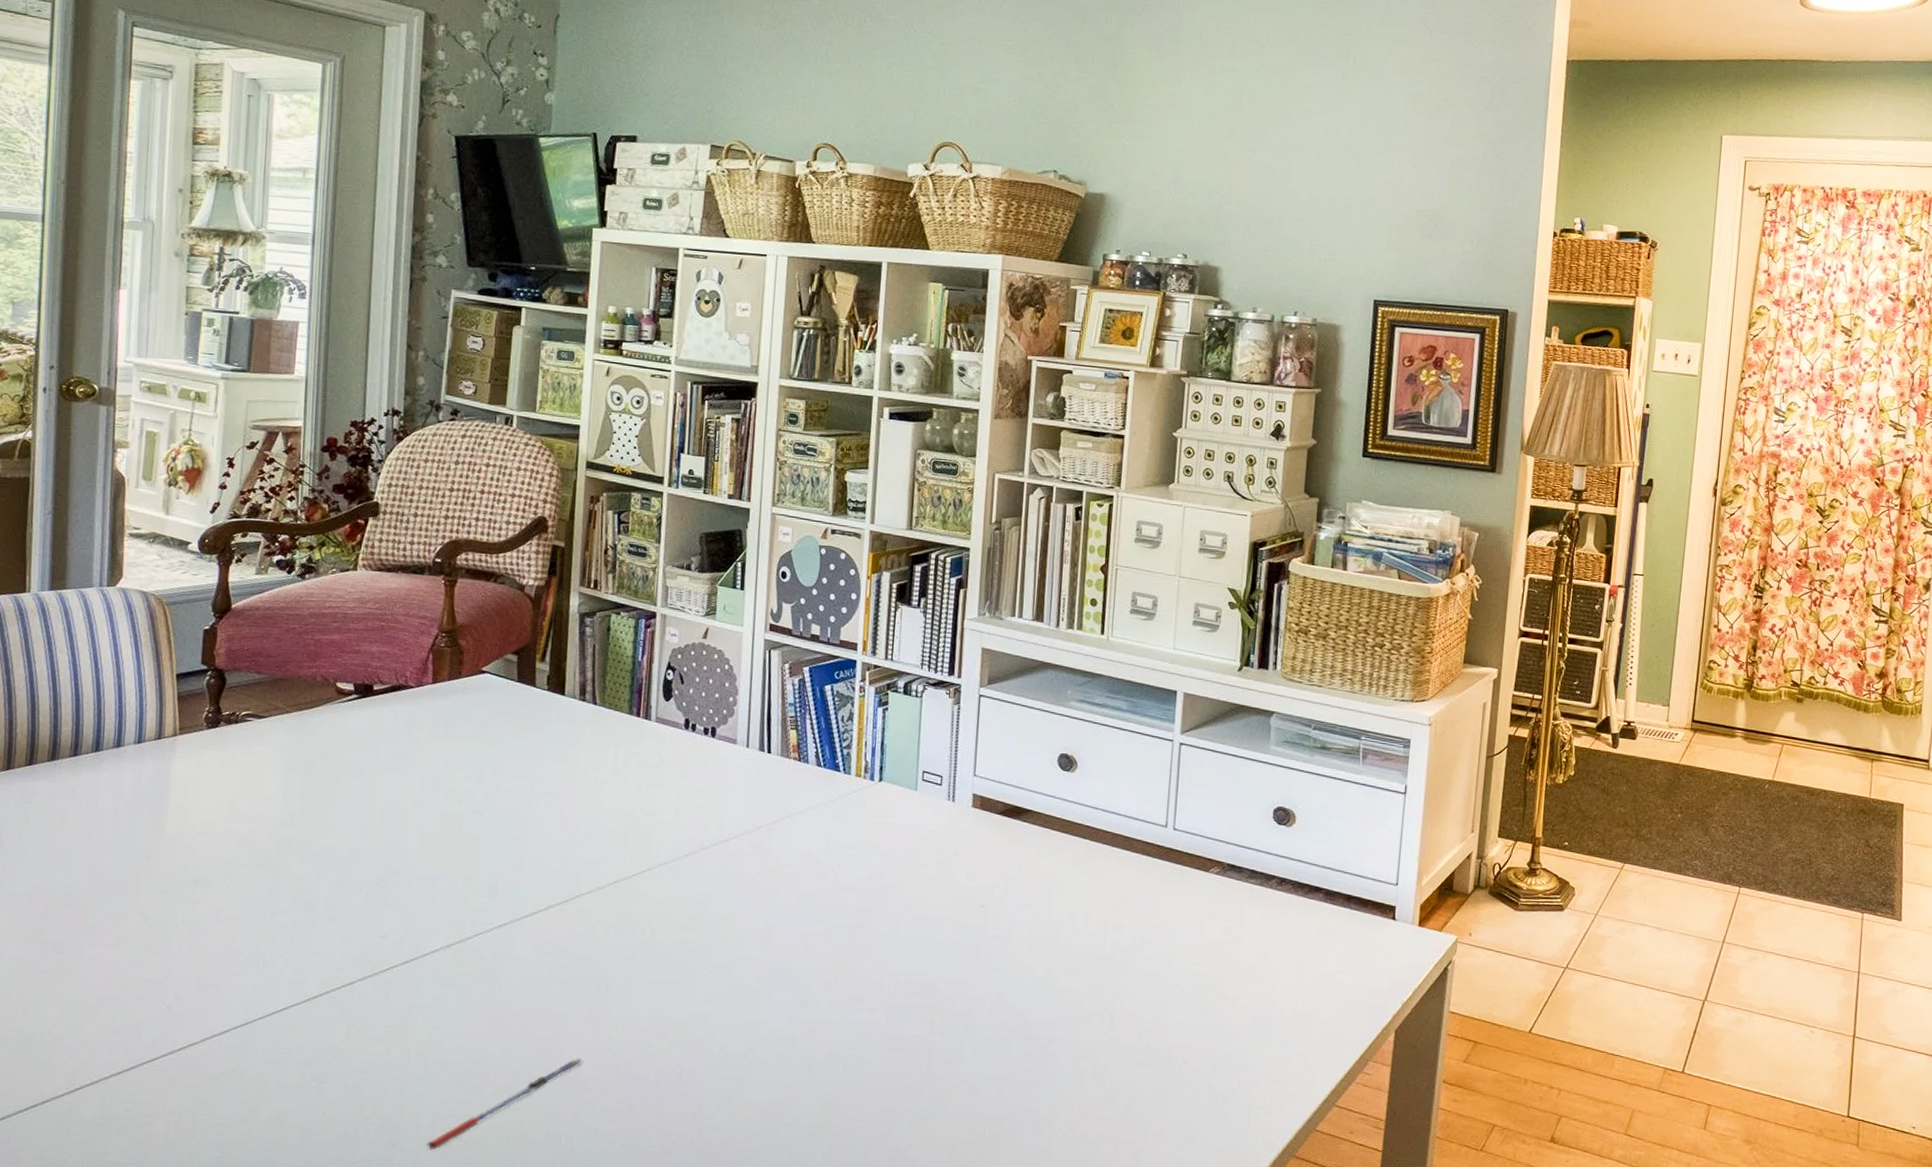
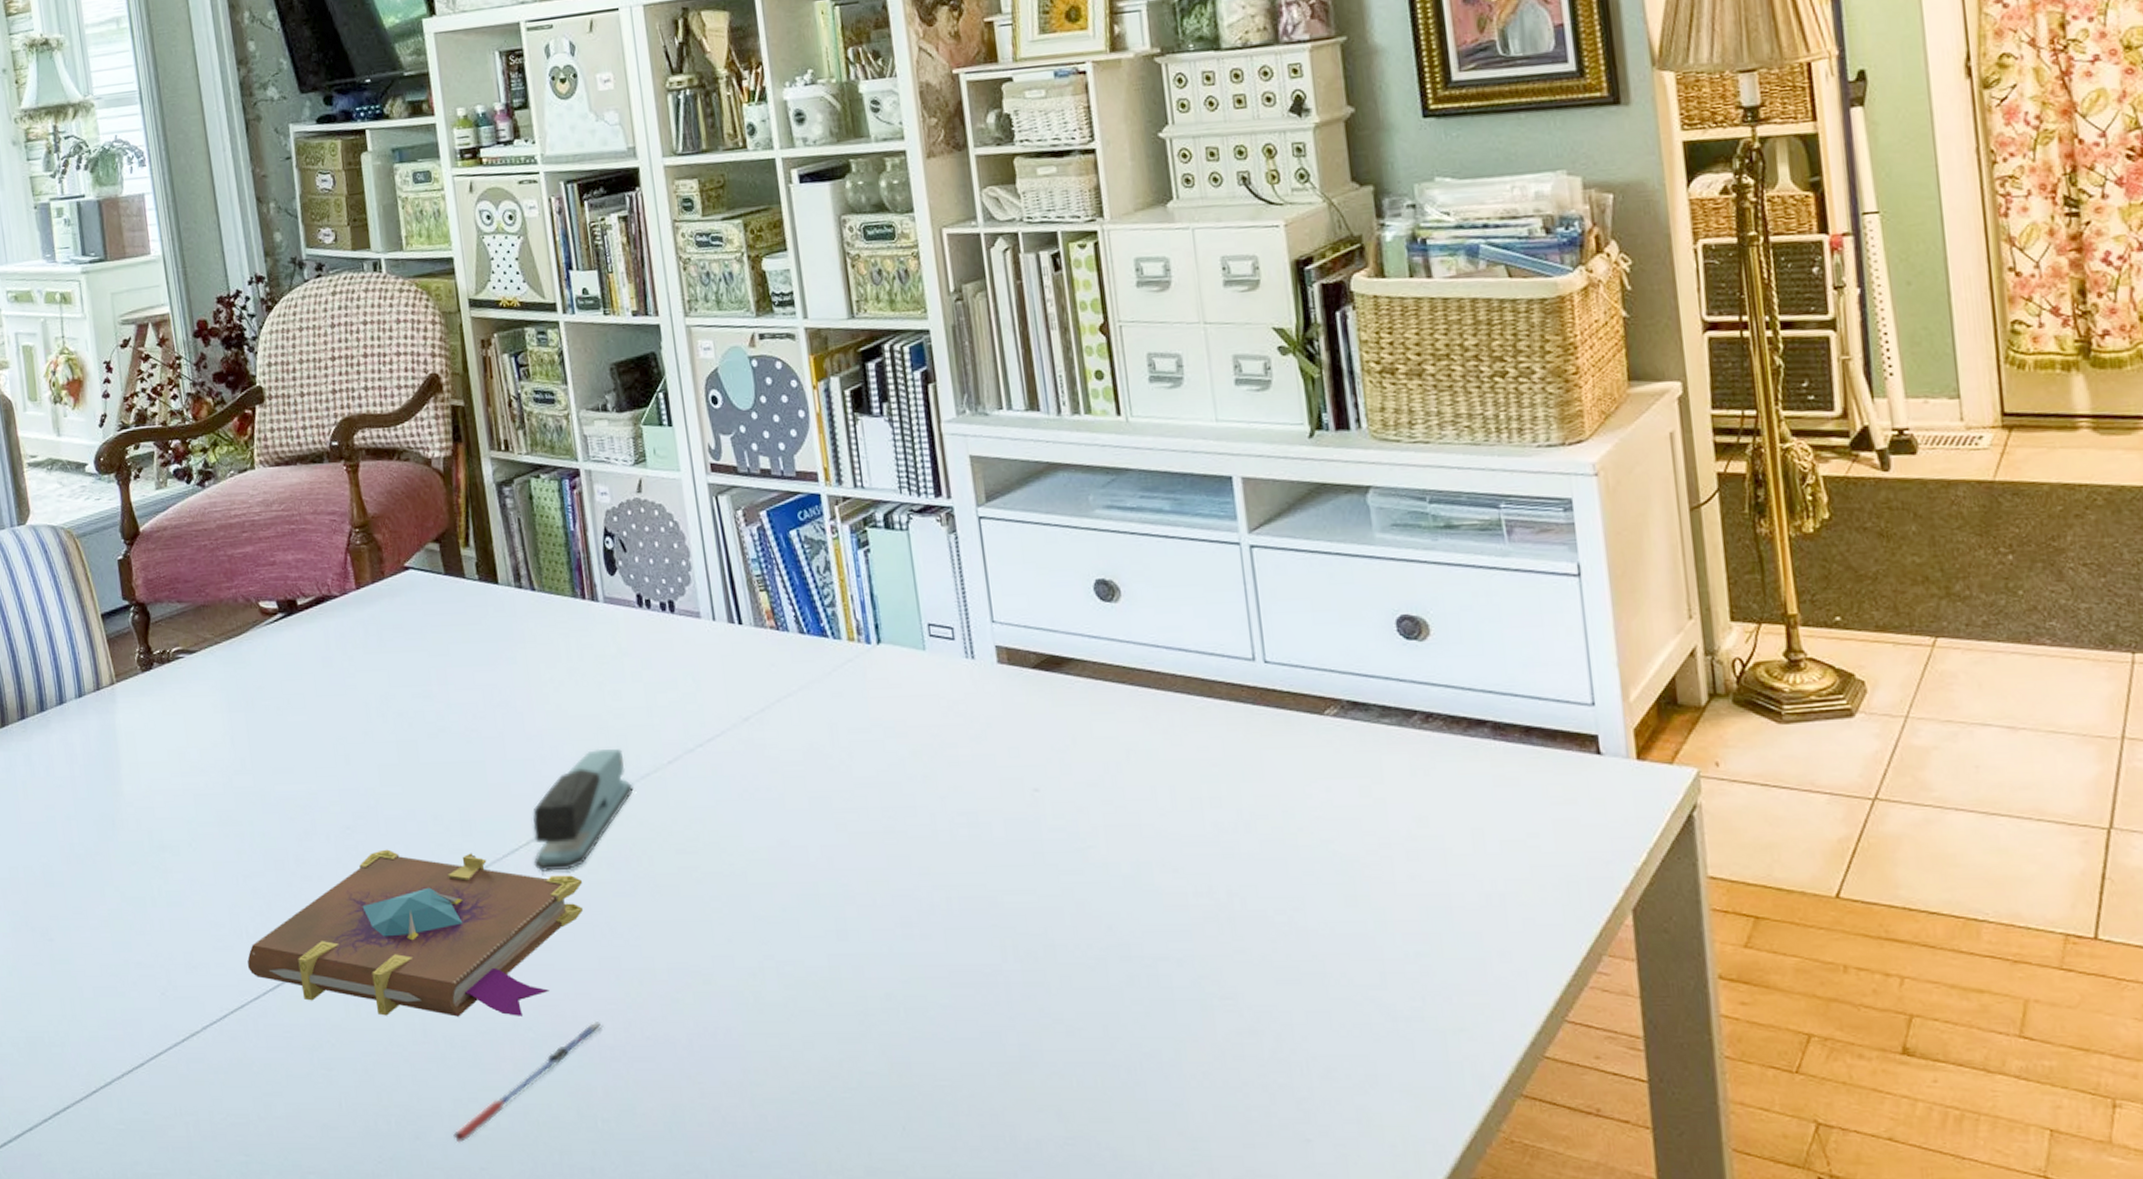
book: none [259,902,589,1049] -> present [247,849,584,1017]
stapler: none [548,838,650,934] -> present [532,748,634,873]

